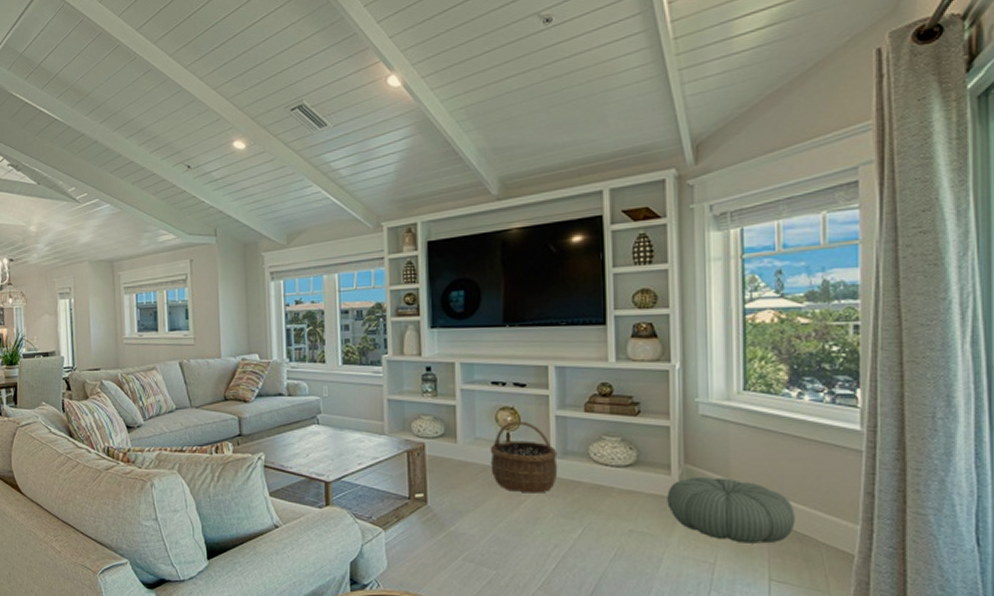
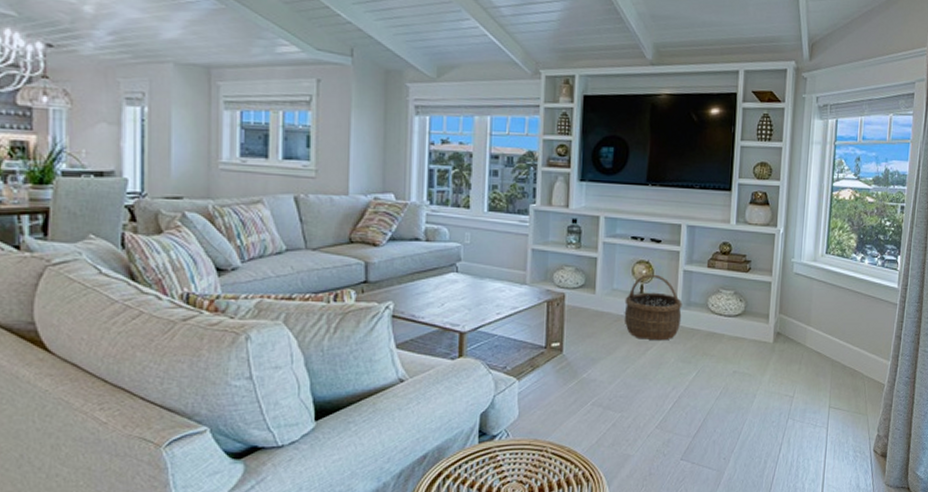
pouf: present [667,477,795,544] -> none [764,325,851,379]

